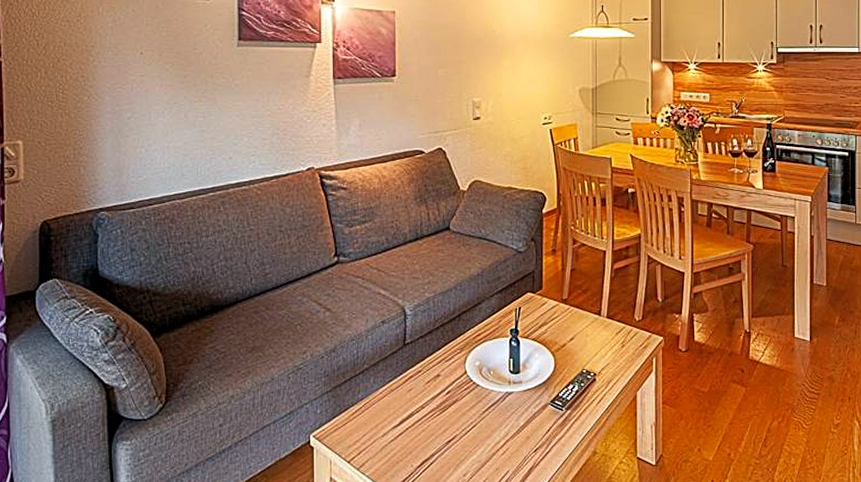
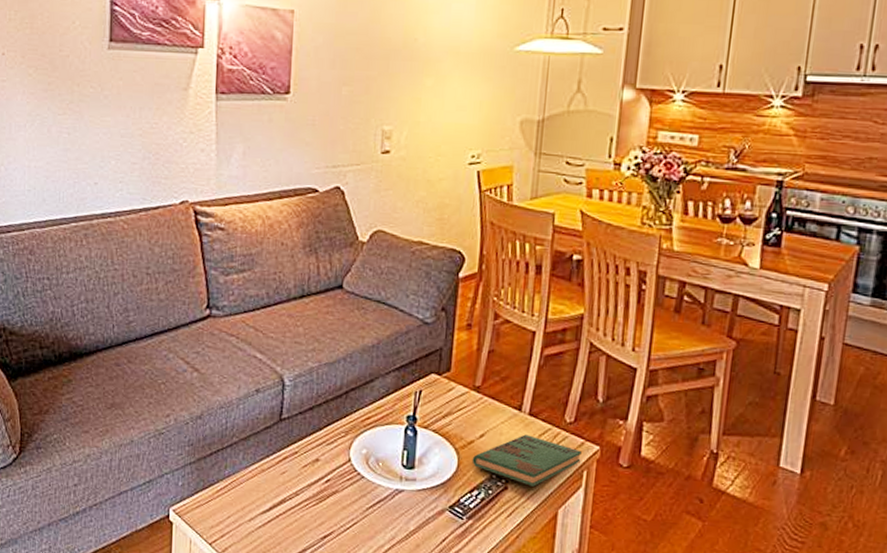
book: none [565,334,650,376] -> present [472,434,582,487]

